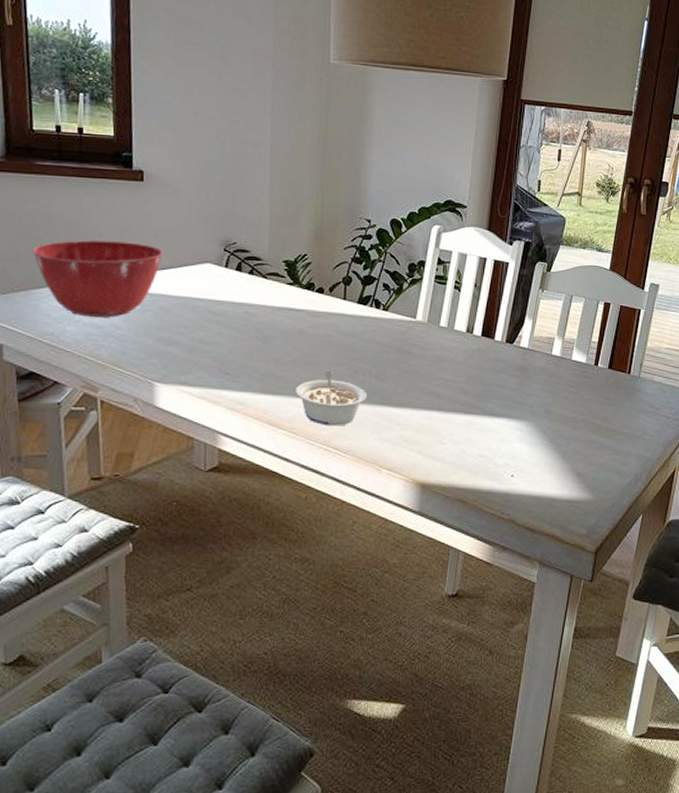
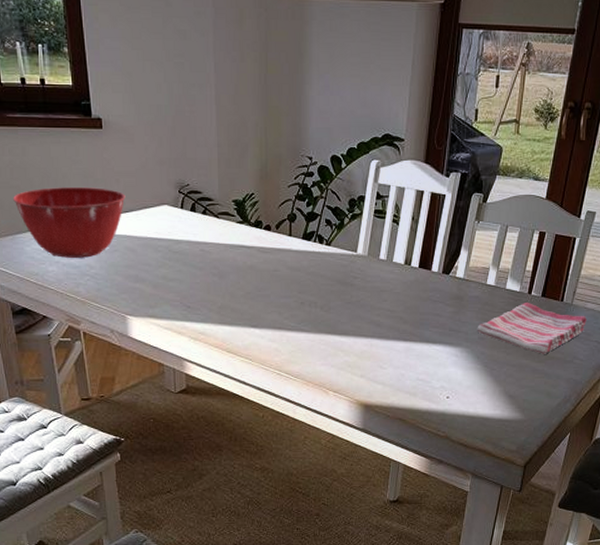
legume: present [296,370,367,426] -> none [250,302,313,353]
dish towel: none [542,375,655,429] -> present [477,303,587,354]

